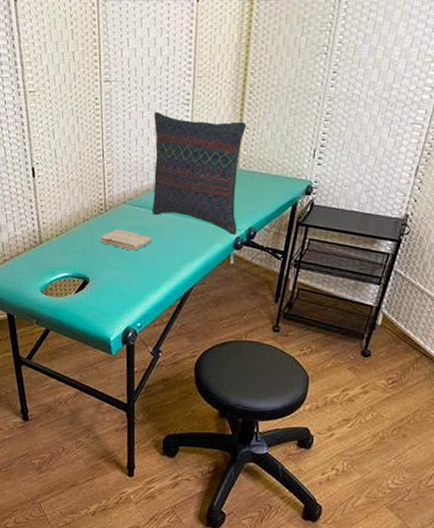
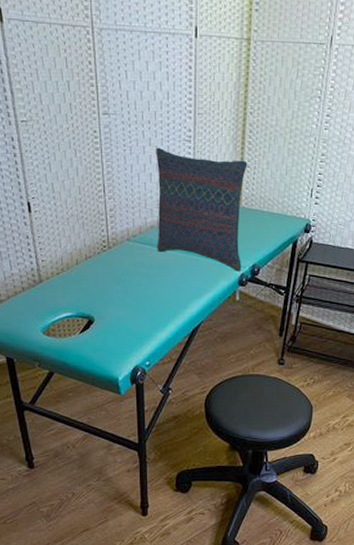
washcloth: present [99,229,152,251] -> none [103,267,158,289]

